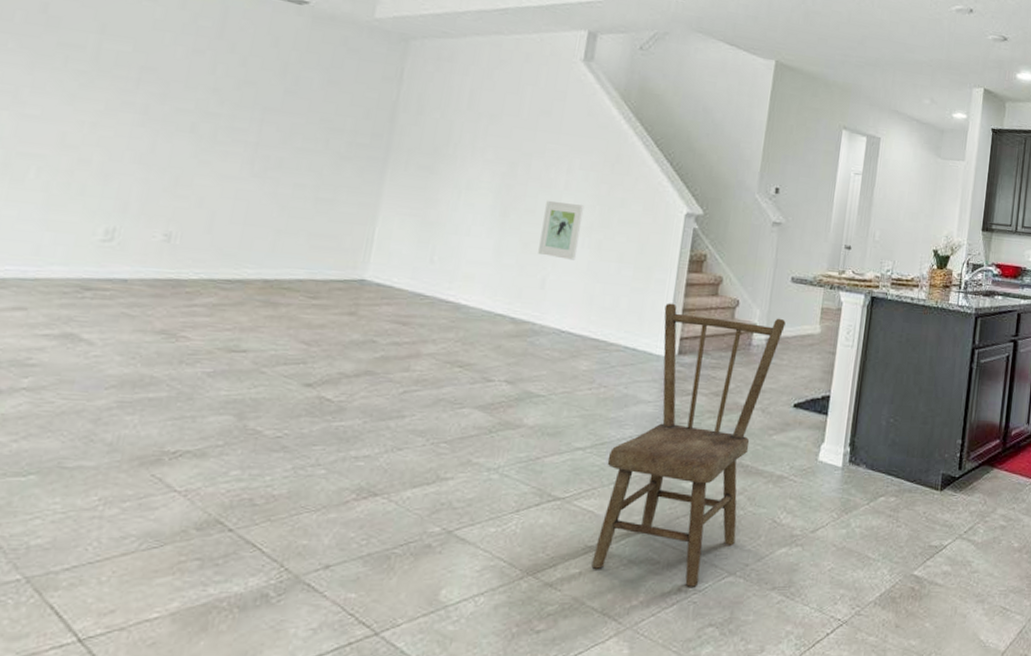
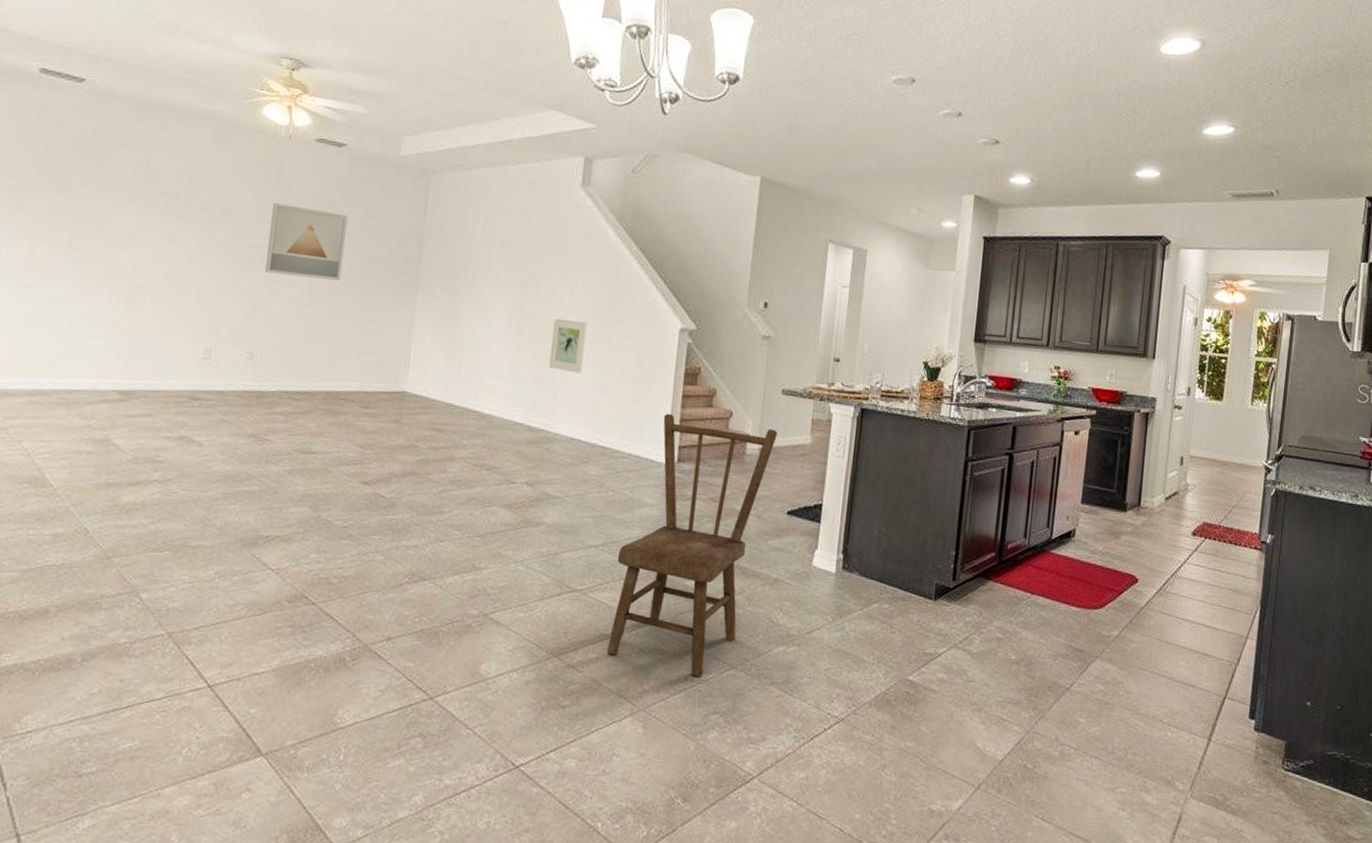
wall art: none [193,62,305,153] -> present [264,202,348,281]

